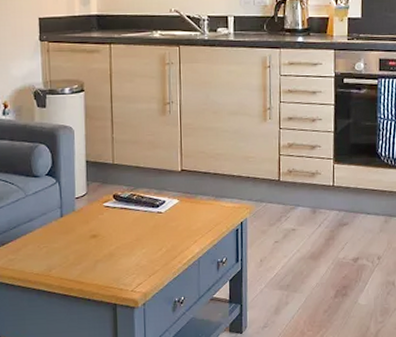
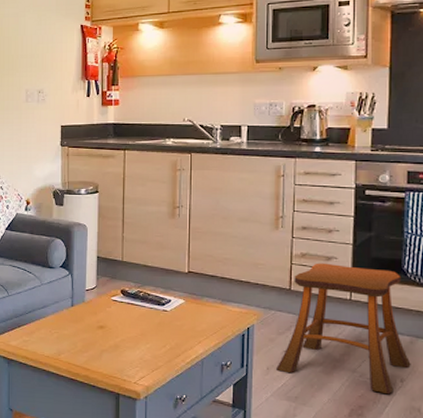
stool: none [269,152,386,272] -> present [276,263,411,394]

